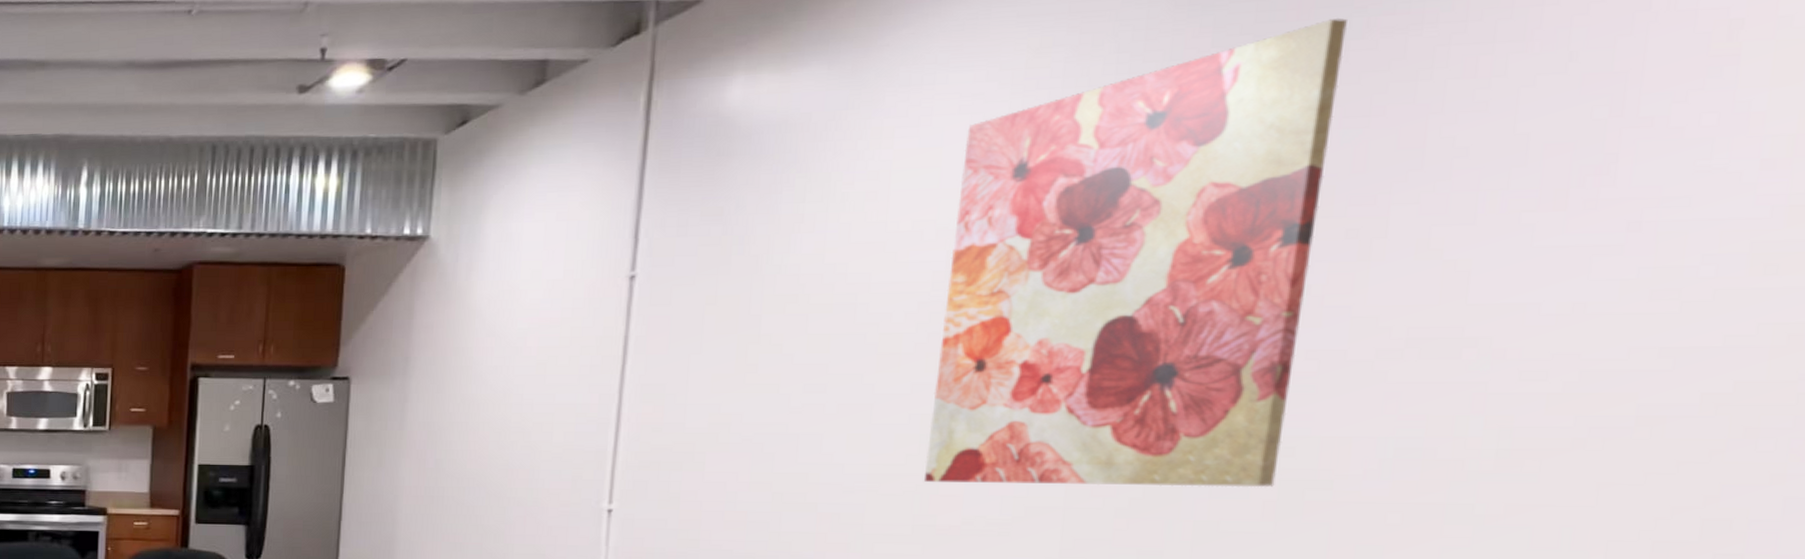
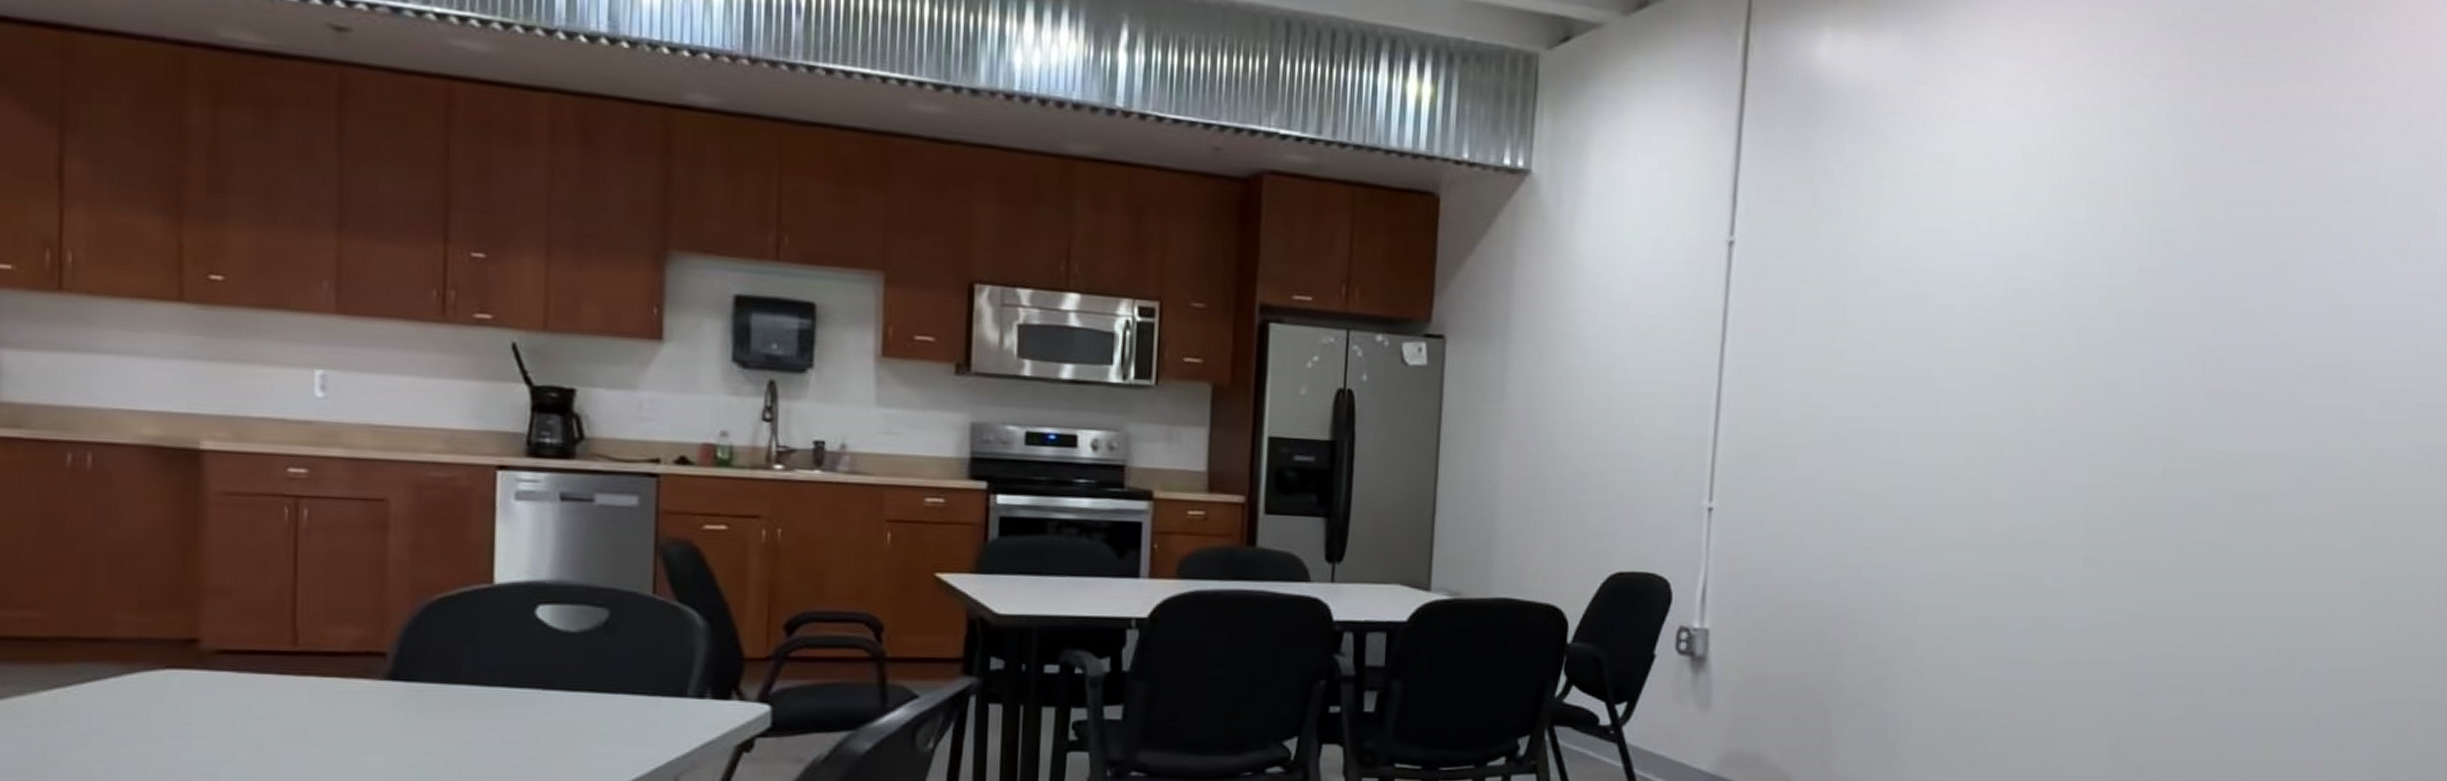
wall art: present [923,17,1347,488] -> none [1979,59,2276,501]

